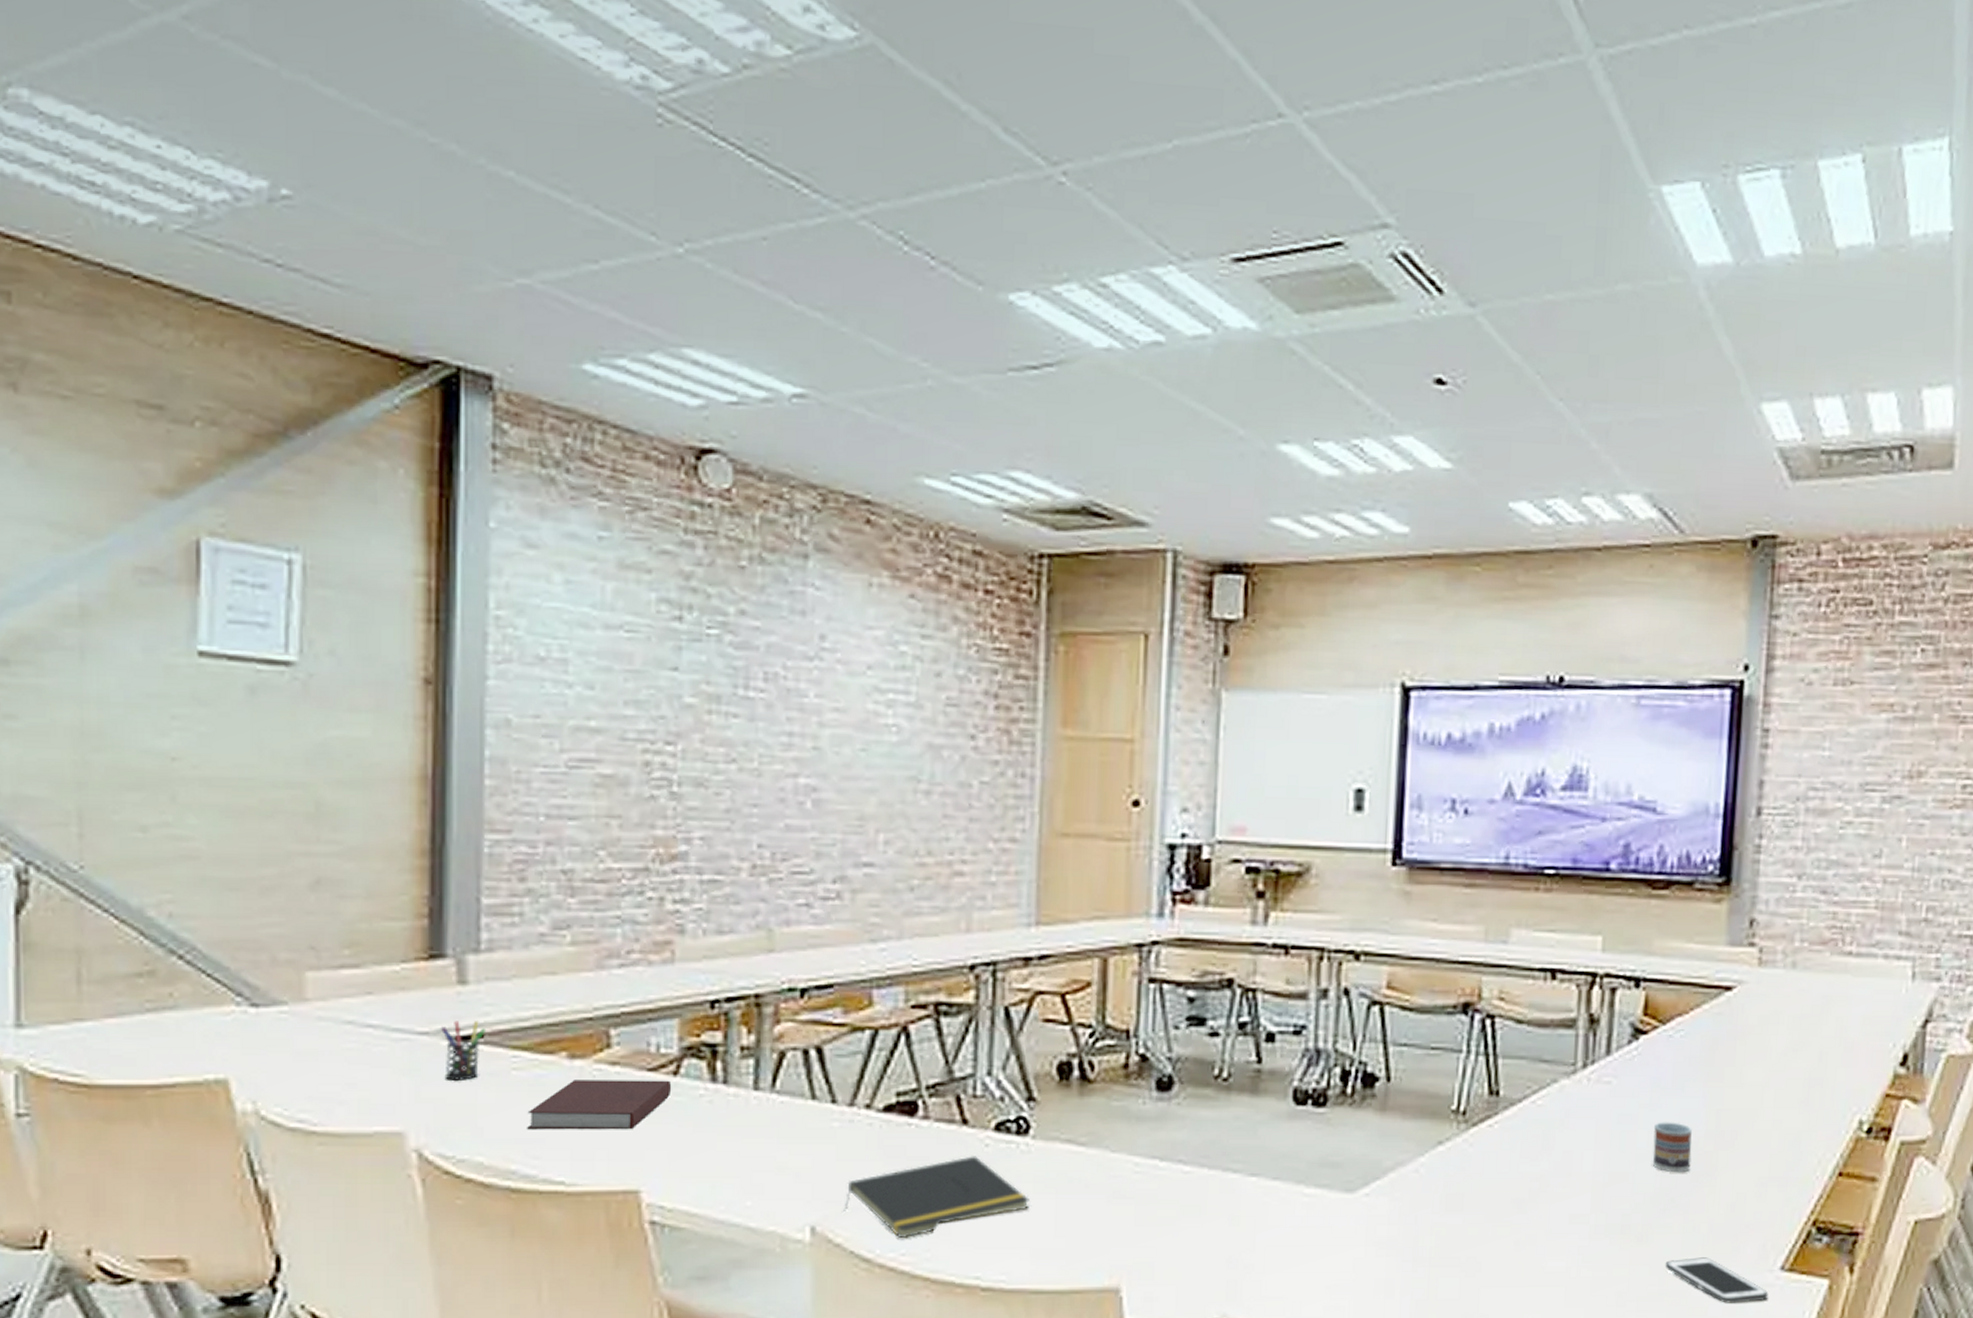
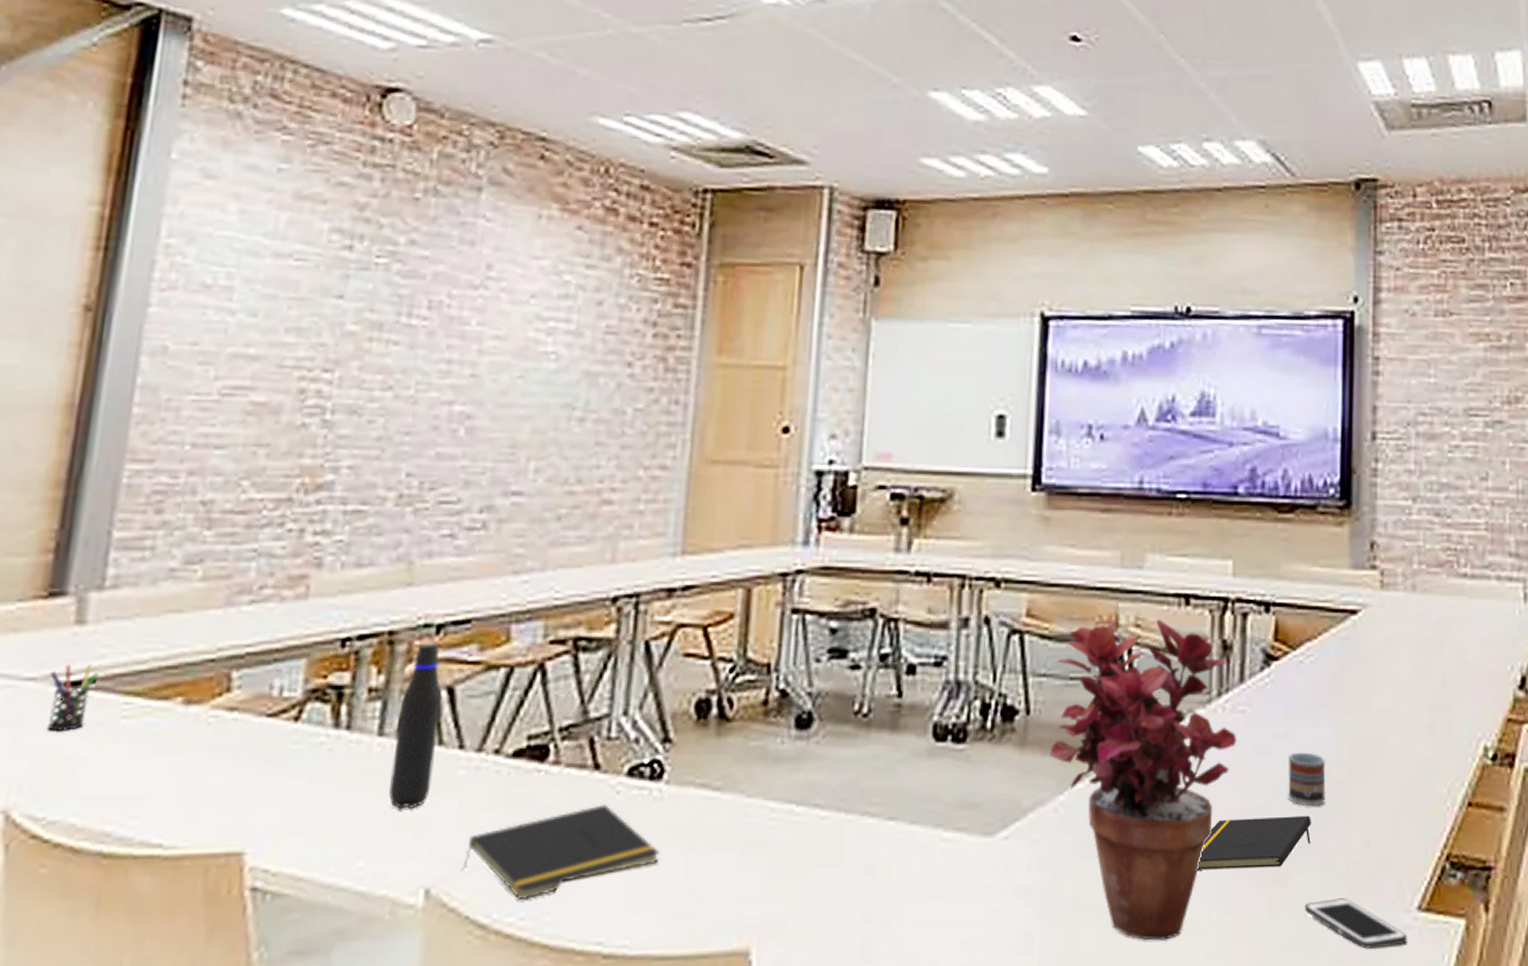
notebook: present [527,1080,672,1130] -> none [129,727,292,786]
water bottle: none [769,1006,811,1156] -> present [389,643,442,809]
potted plant: none [1410,992,1602,1290] -> present [1050,619,1237,941]
notepad: none [1558,1181,1675,1228] -> present [1197,815,1311,870]

